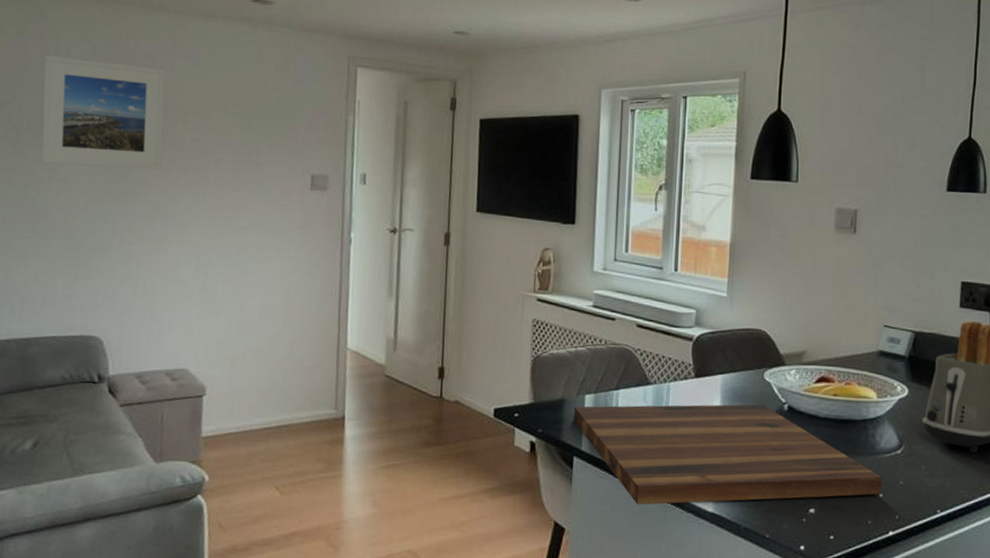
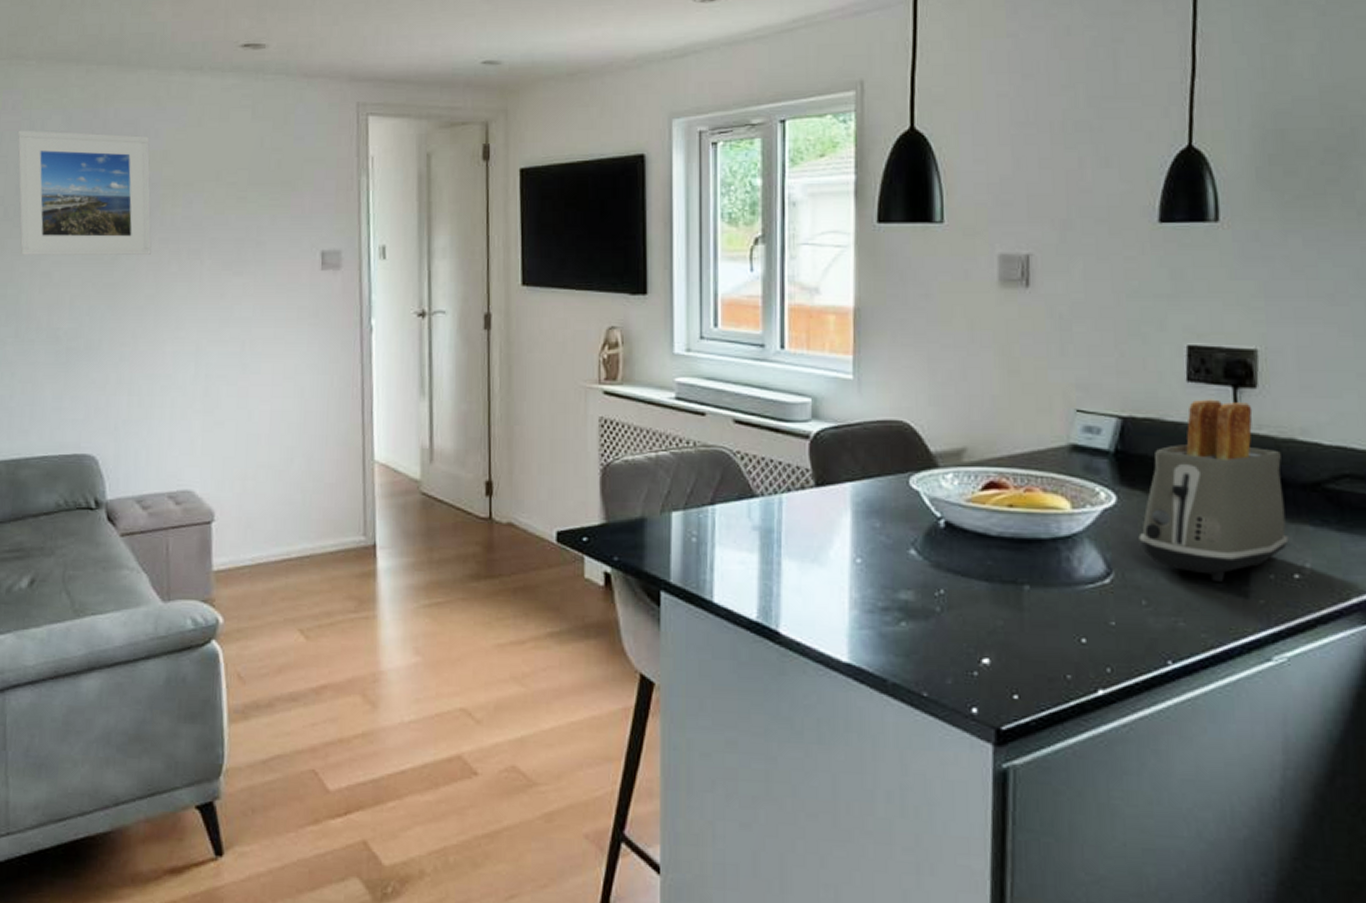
cutting board: present [574,404,883,505] -> none [658,520,1085,653]

